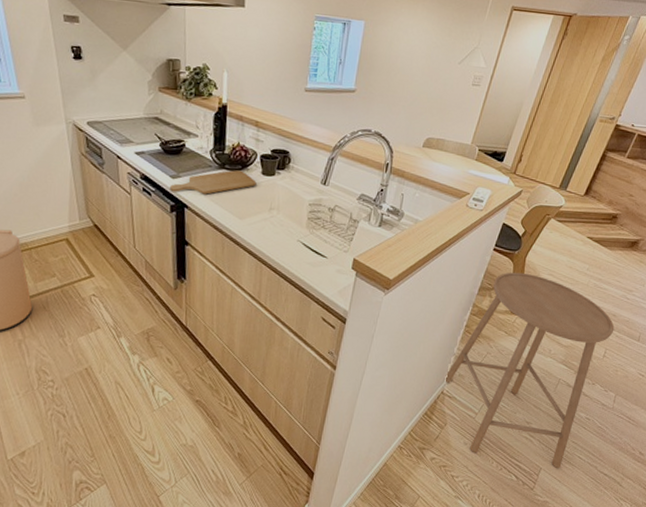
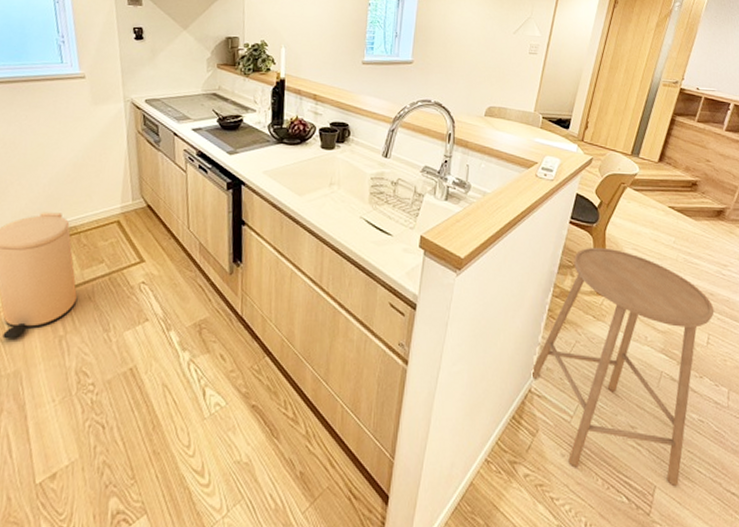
chopping board: present [170,170,257,195] -> none [227,144,316,170]

